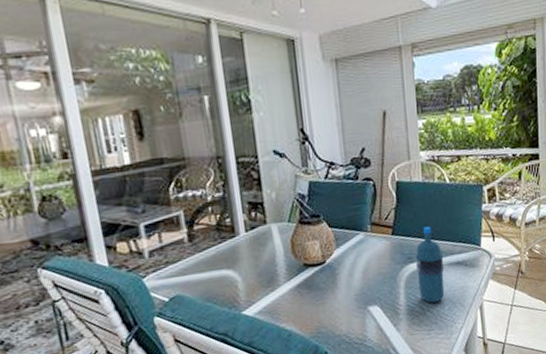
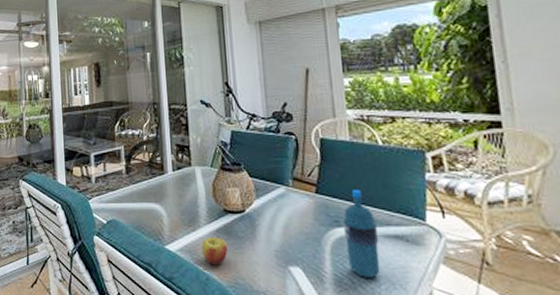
apple: none [281,293,310,321] -> present [201,237,228,265]

